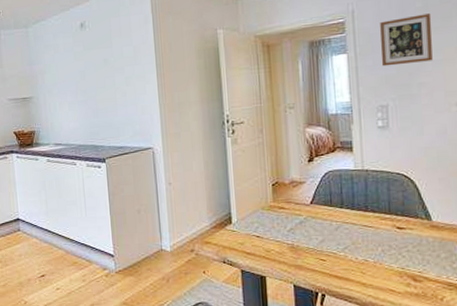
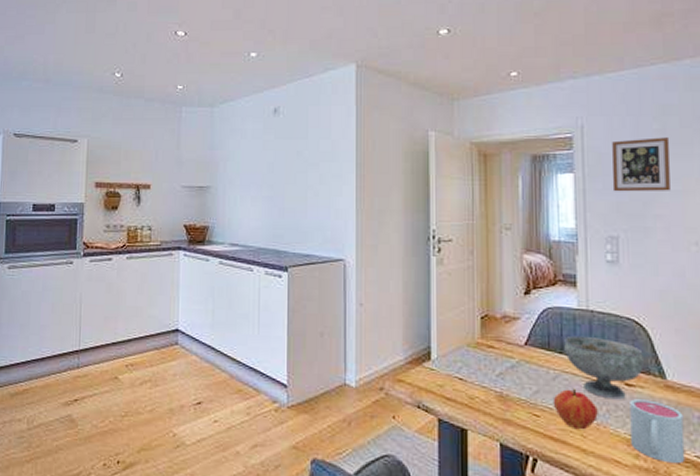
fruit: none [336,235,375,268] -> present [553,388,598,430]
bowl: none [344,191,414,241] -> present [564,335,645,400]
mug: none [401,239,449,288] -> present [630,399,685,464]

